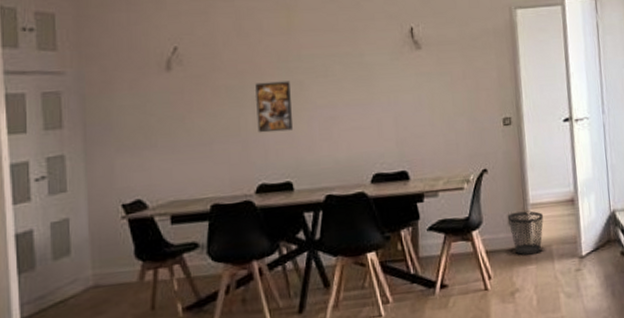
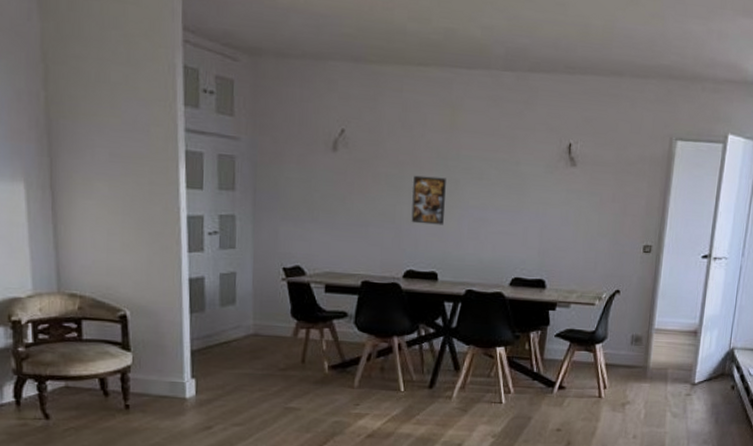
wastebasket: present [508,210,544,256] -> none [631,334,666,374]

